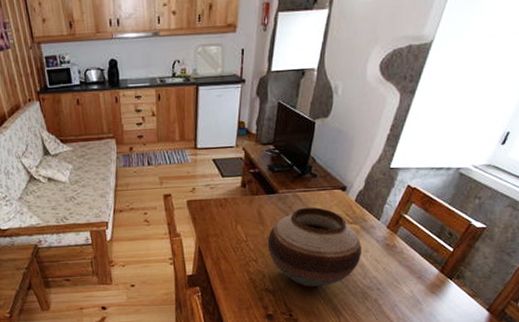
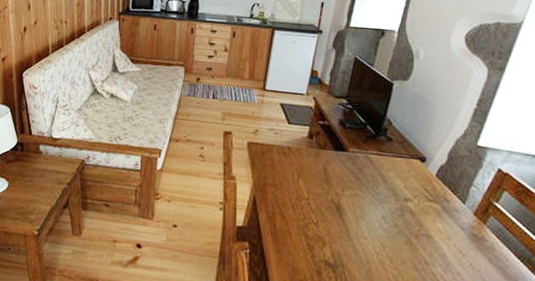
vase: present [268,207,362,288] -> none [331,172,443,272]

